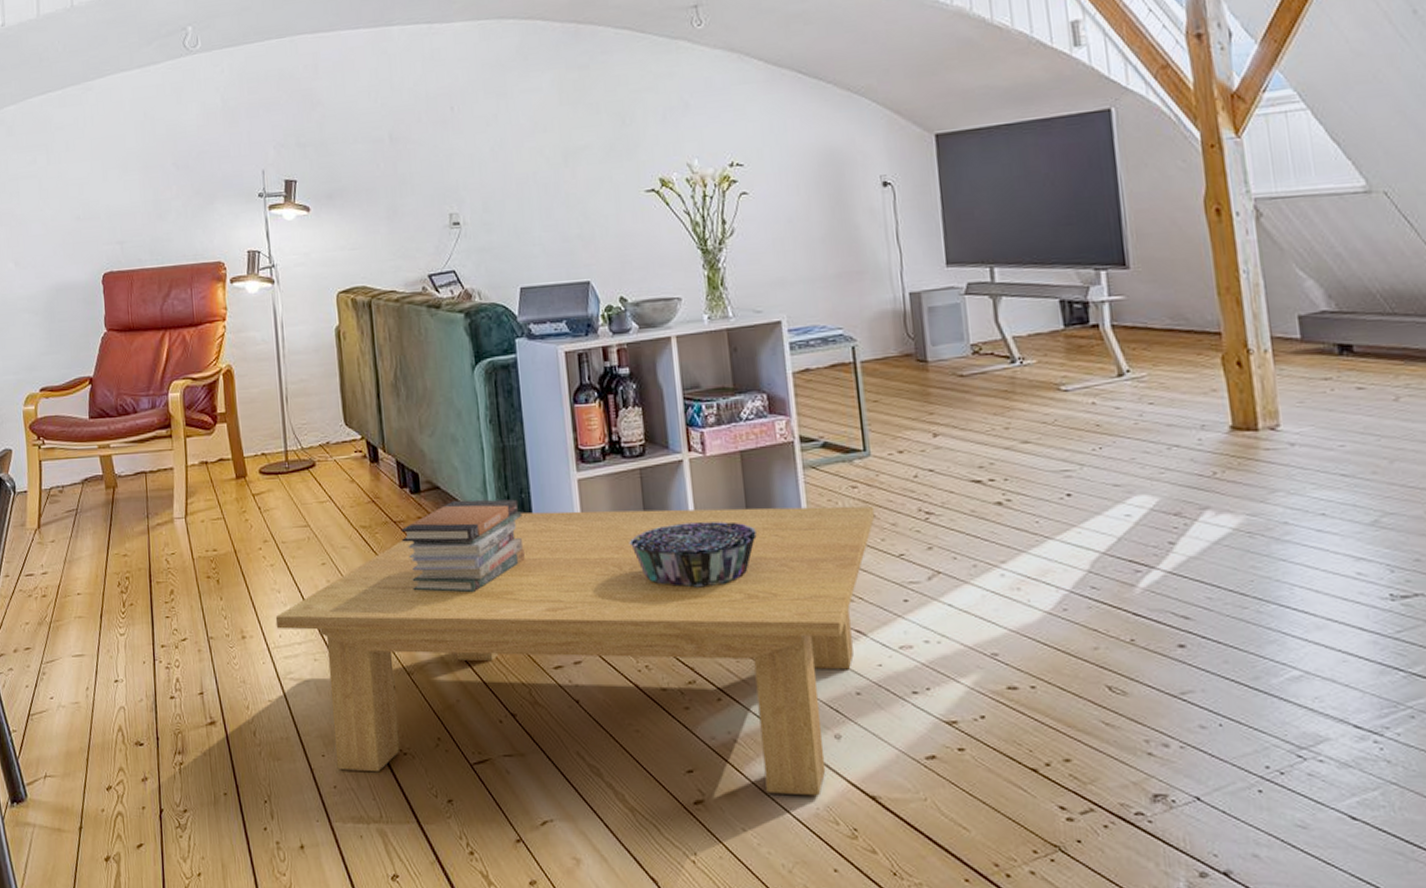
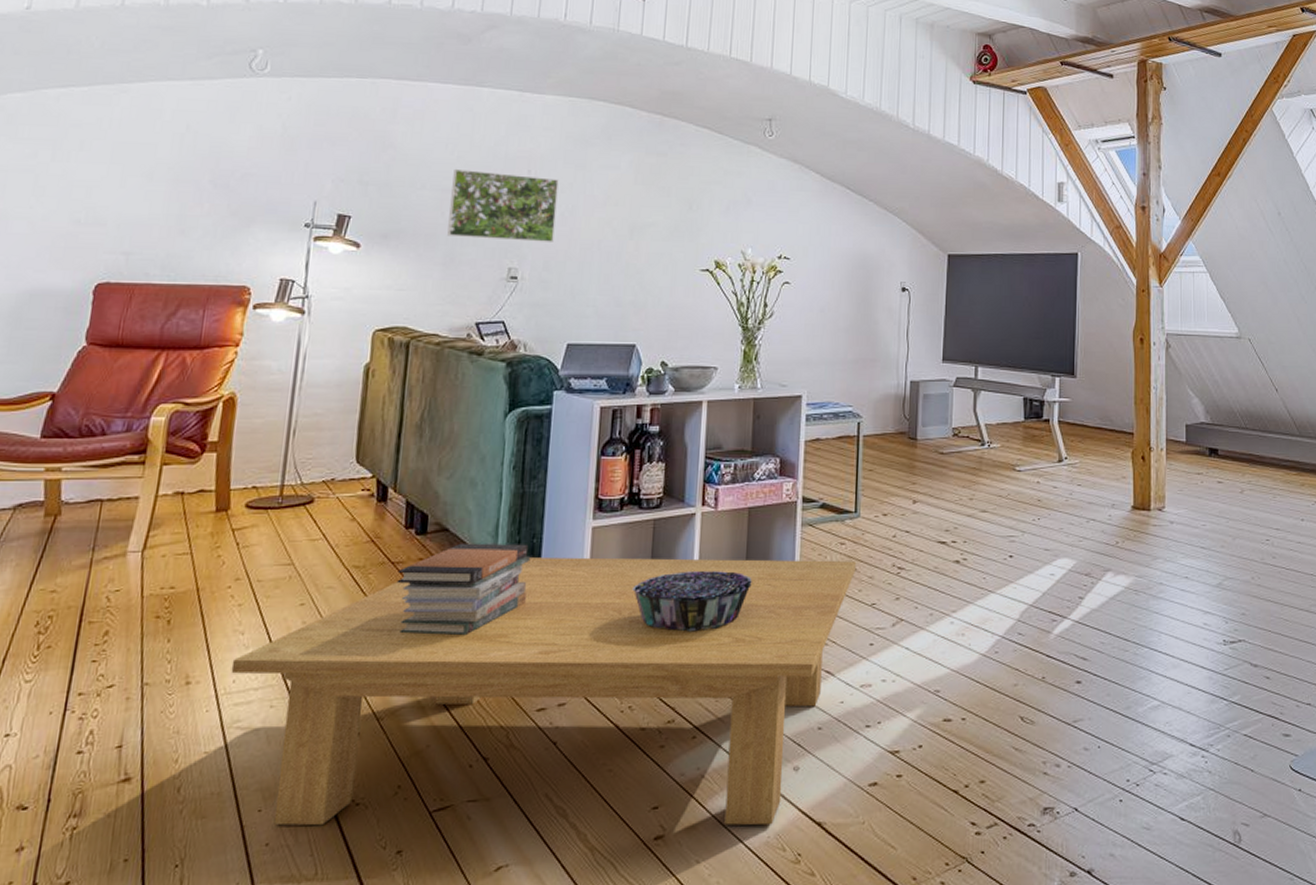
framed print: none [380,112,488,188] -> present [447,168,559,242]

